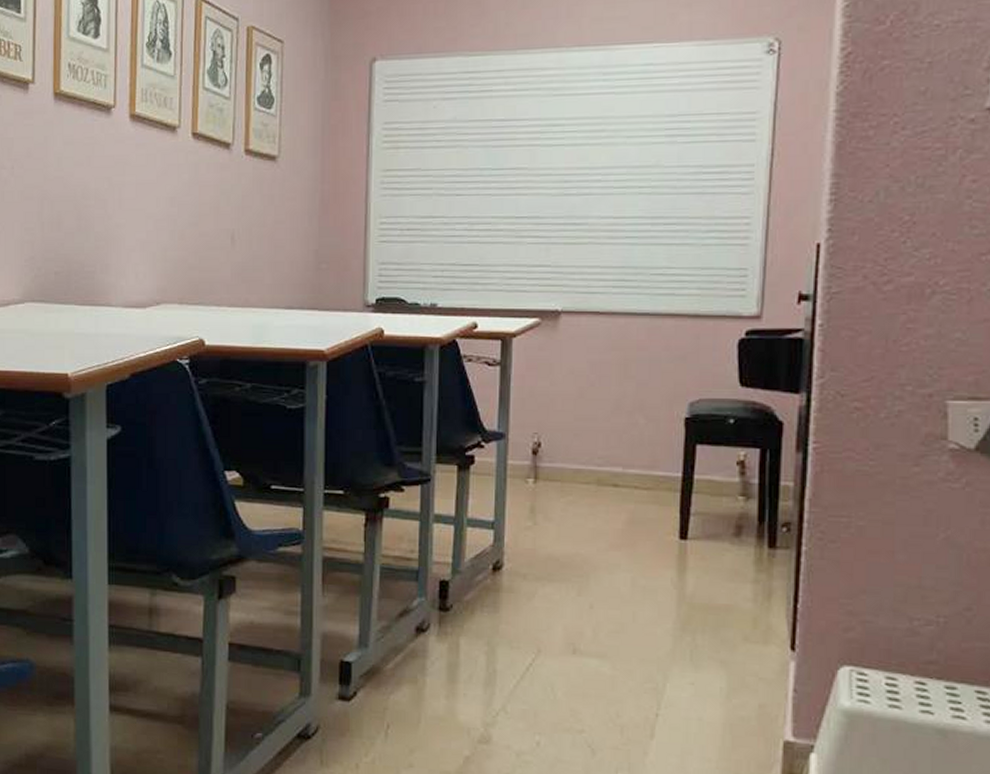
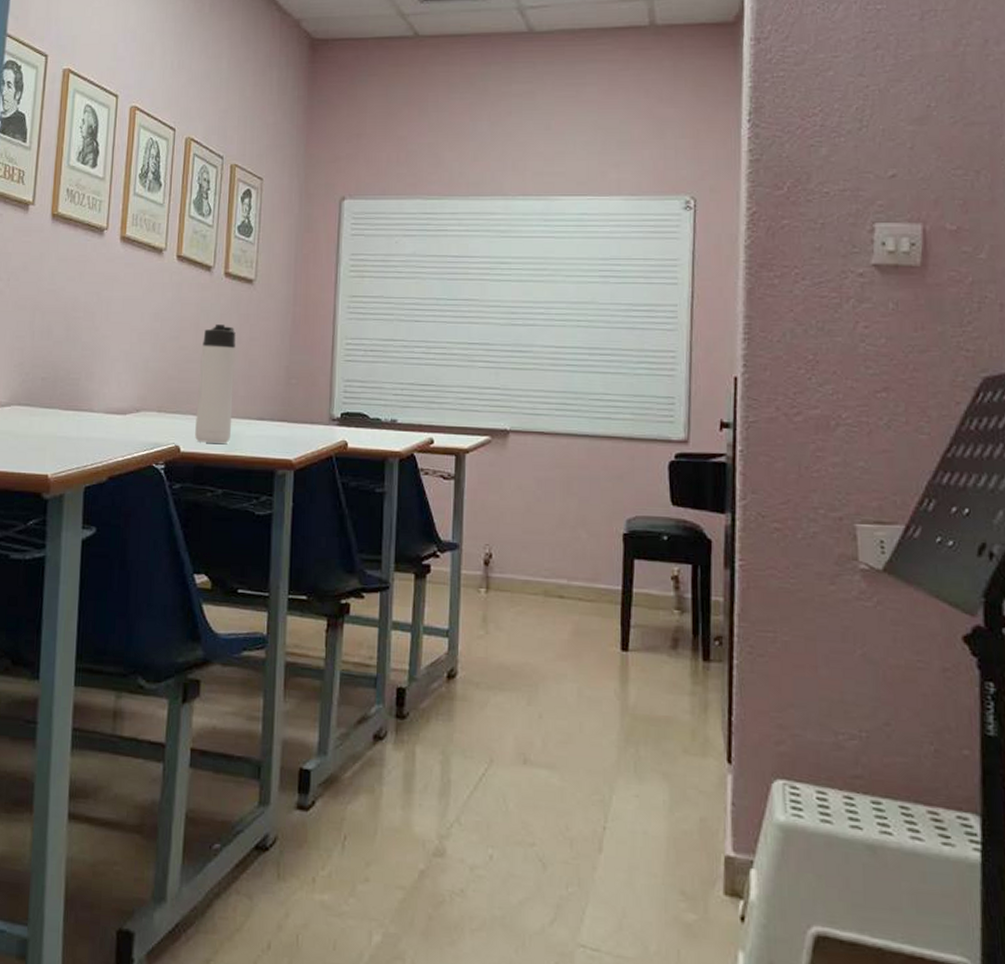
thermos bottle: none [220,207,259,335] -> present [195,324,236,443]

